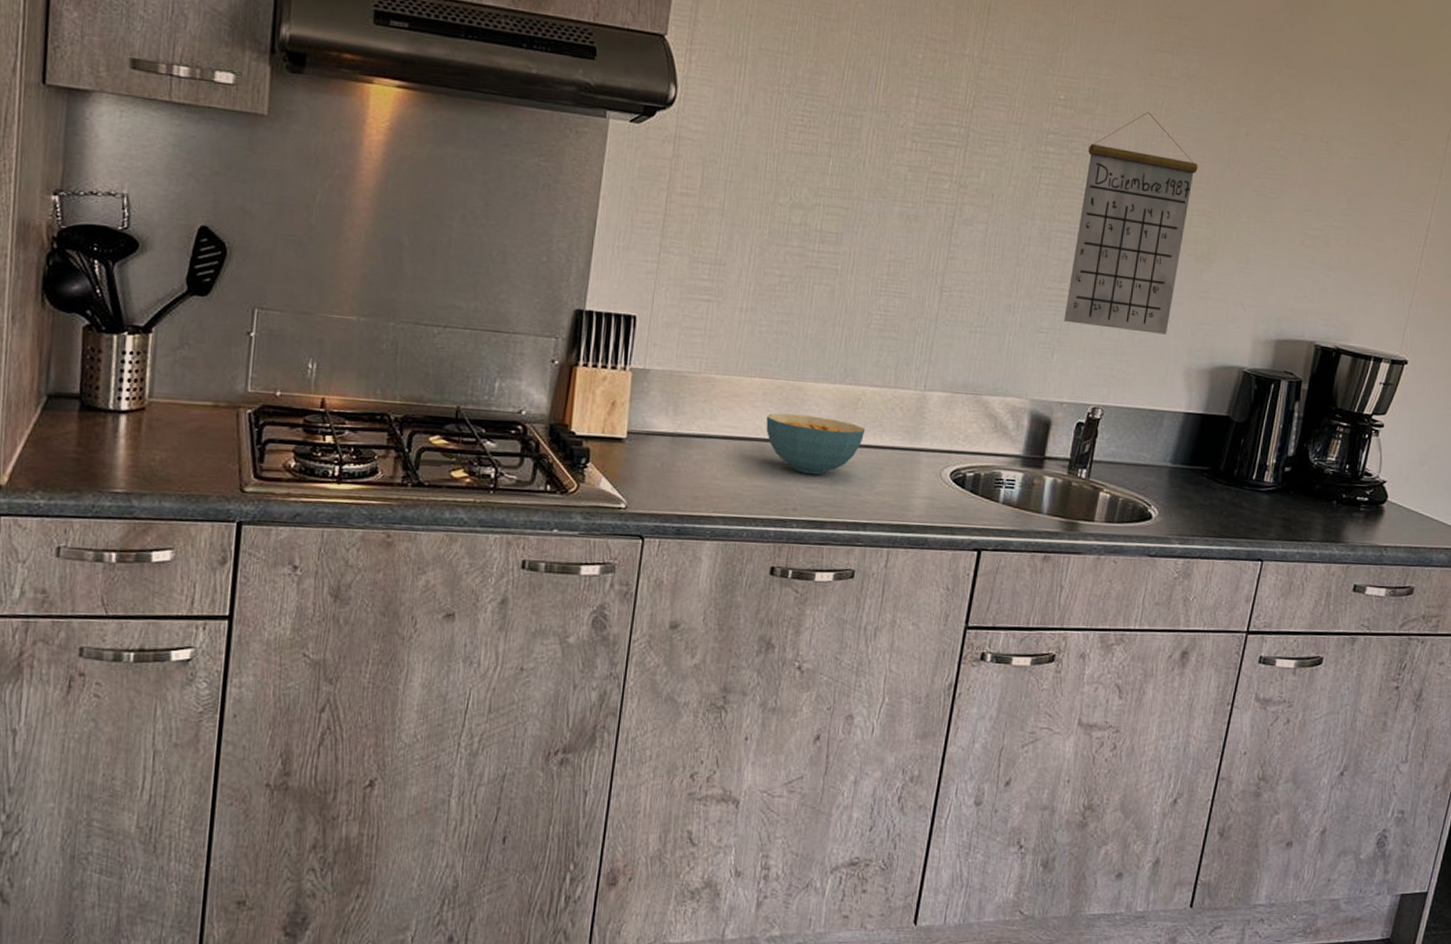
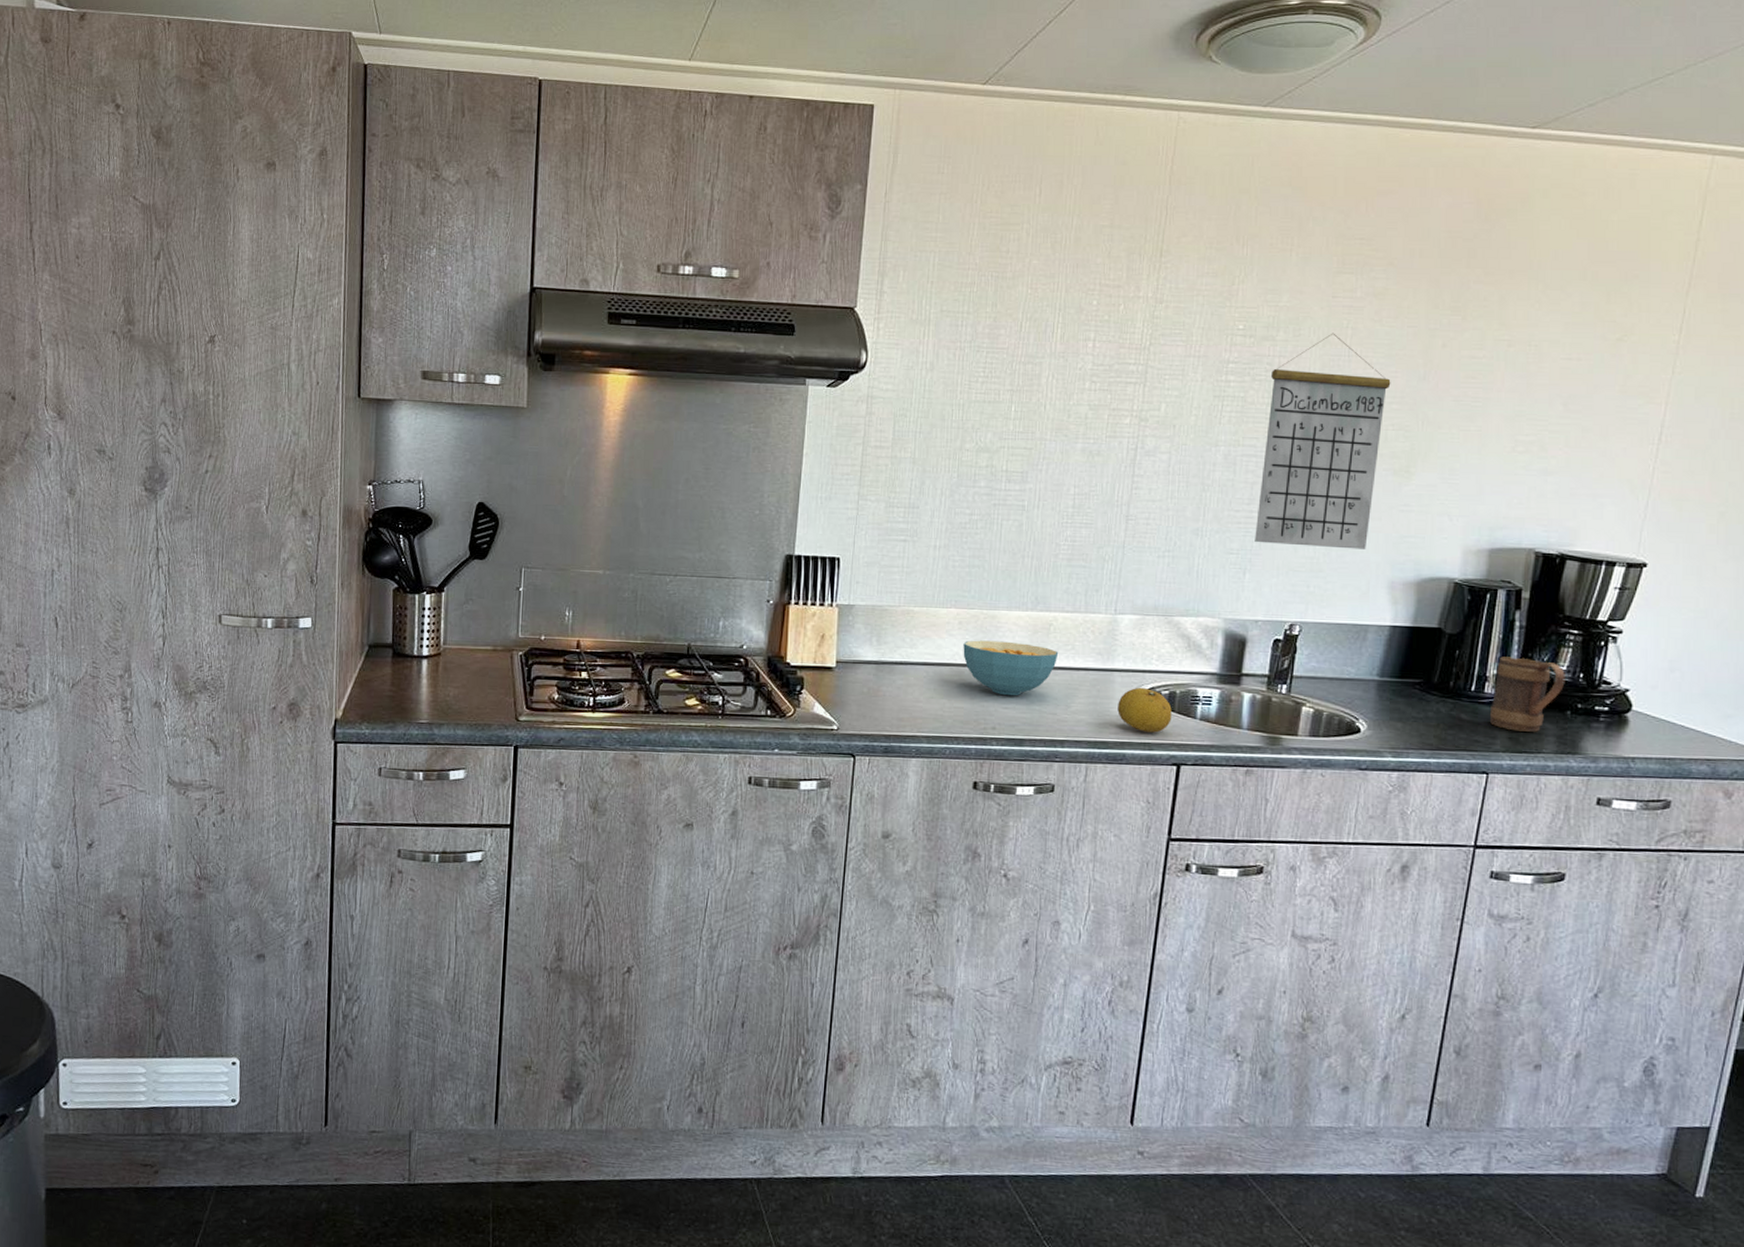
fruit: none [922,468,976,517] -> present [1117,687,1172,733]
mug: none [1267,446,1334,521] -> present [1489,656,1565,732]

